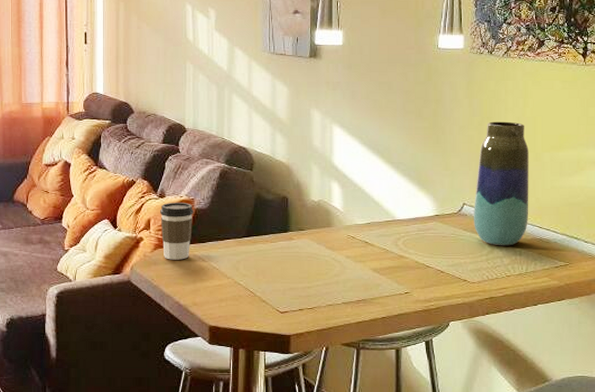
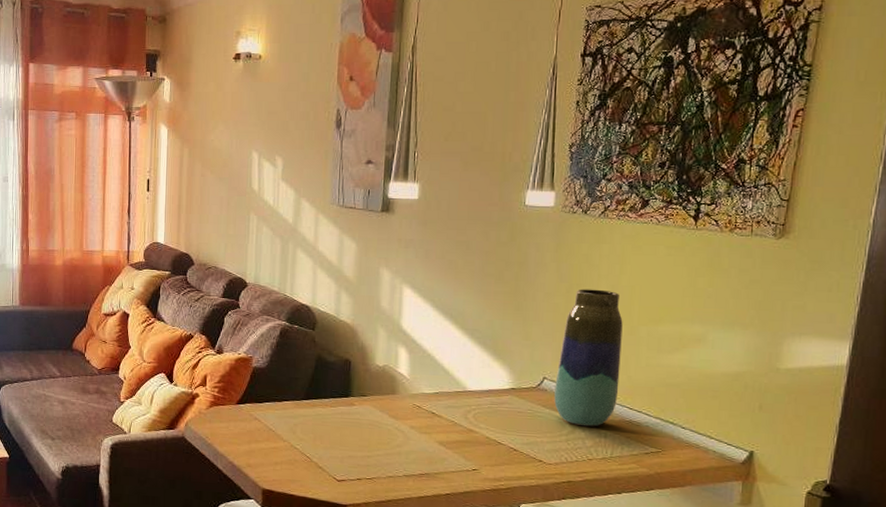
coffee cup: present [160,202,194,260] -> none [217,359,251,419]

